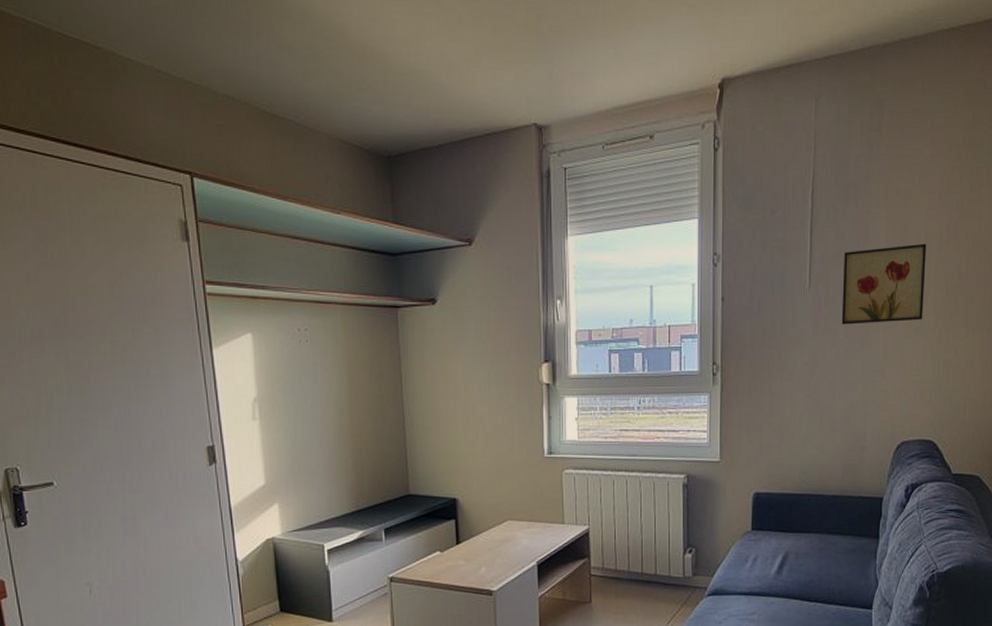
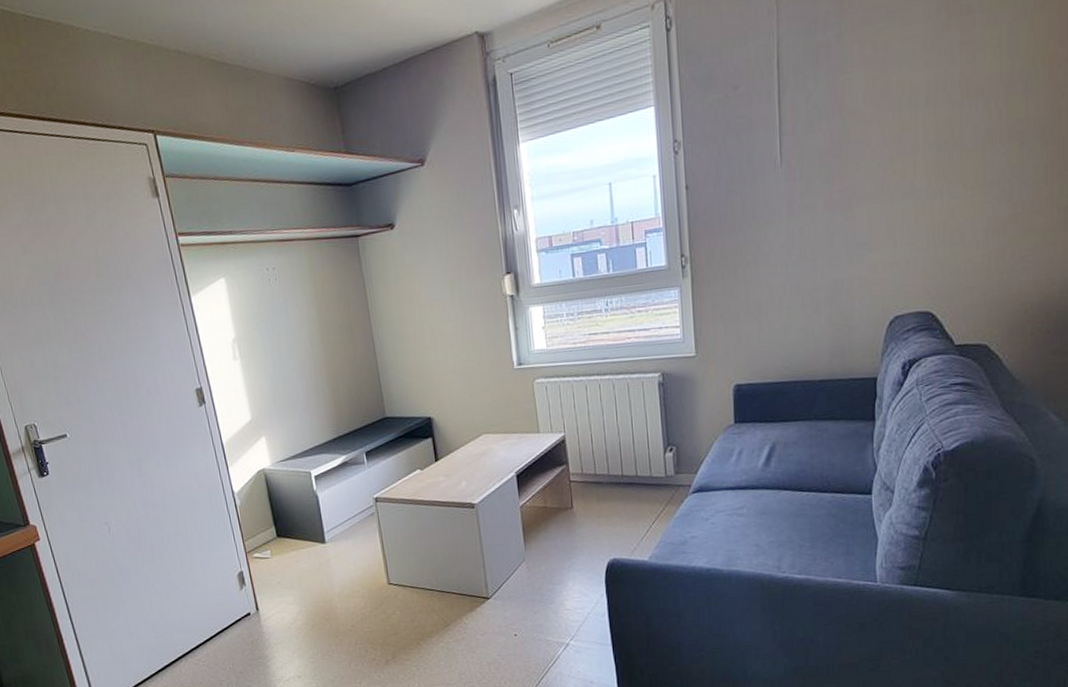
wall art: present [841,243,927,325] -> none [818,98,913,199]

